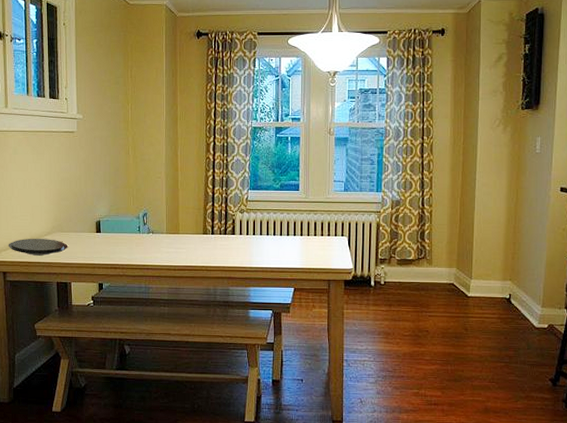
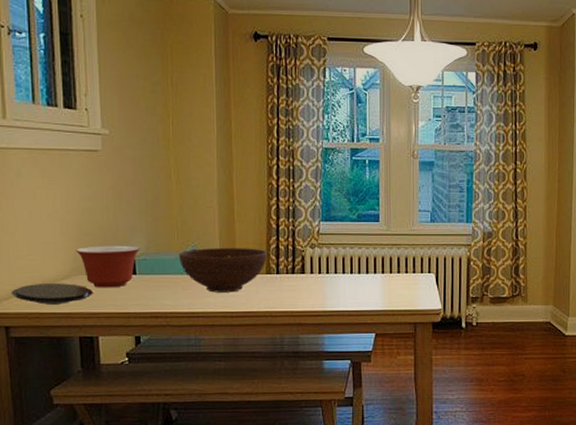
mixing bowl: none [56,208,104,243] -> present [76,245,140,288]
fruit bowl: none [133,212,204,249] -> present [178,248,267,293]

